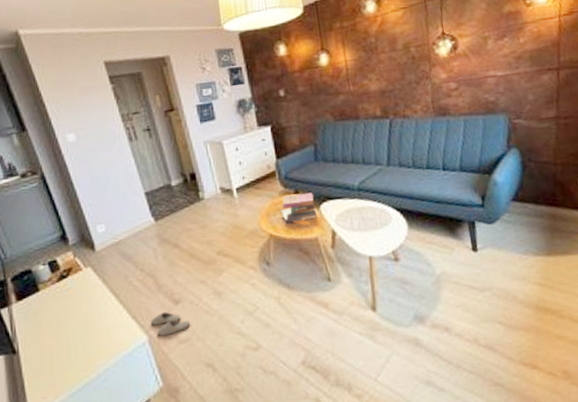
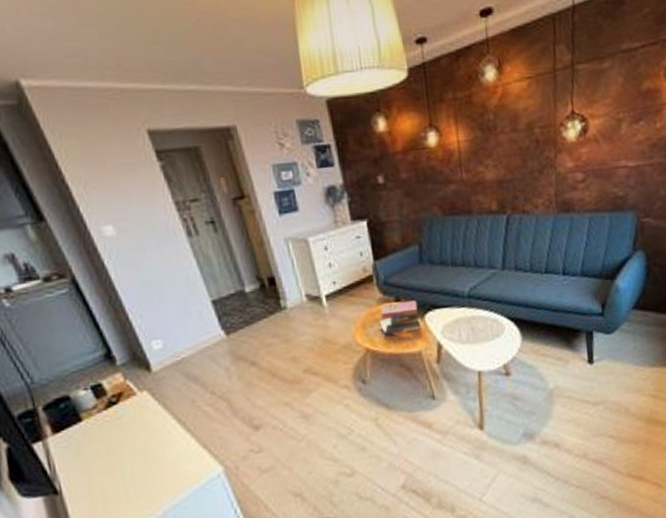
slippers: present [150,311,190,337] -> none [225,439,273,467]

